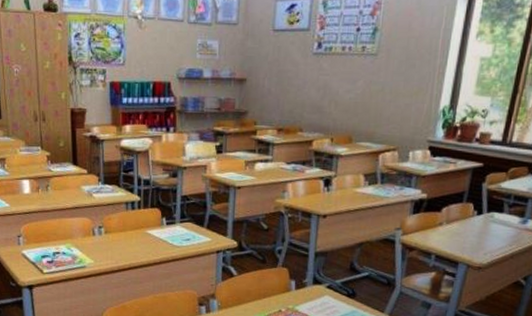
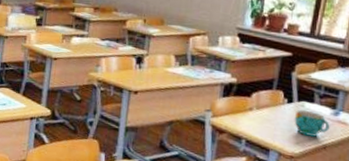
cup: none [483,221,518,246] -> present [294,110,330,137]

